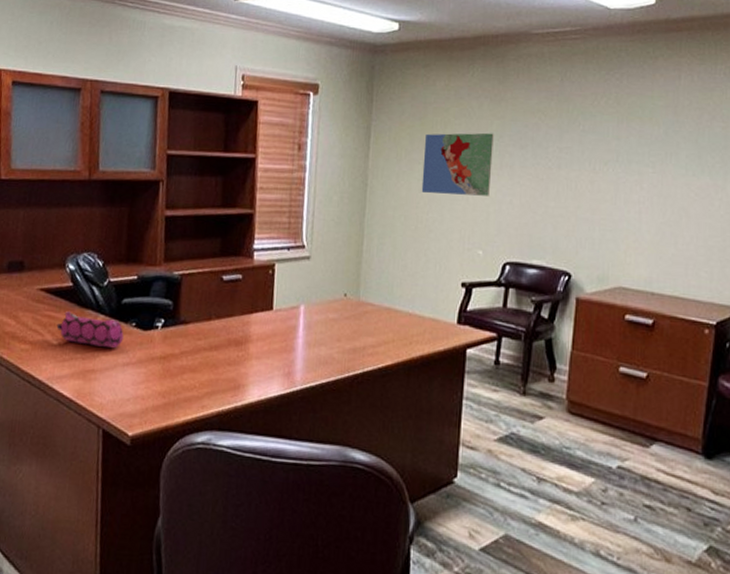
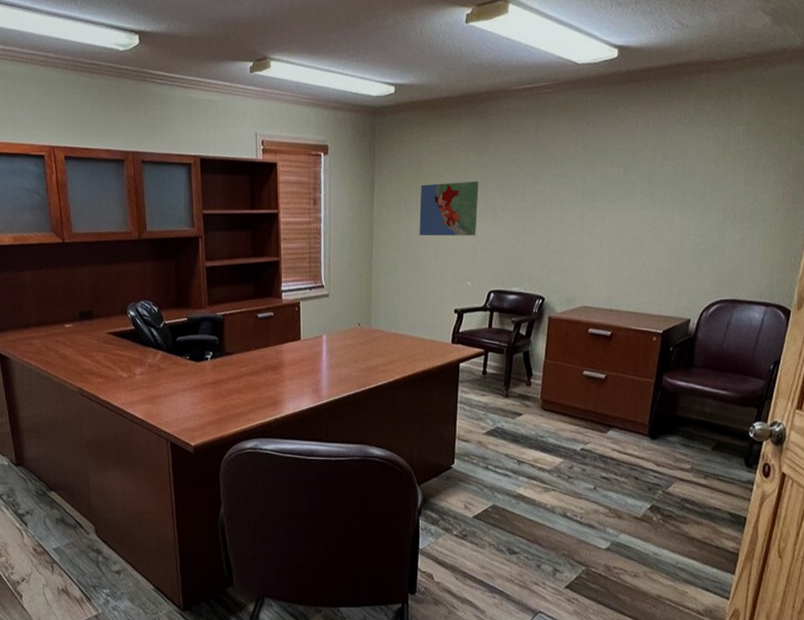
pencil case: present [56,311,124,348] -> none [125,350,181,377]

